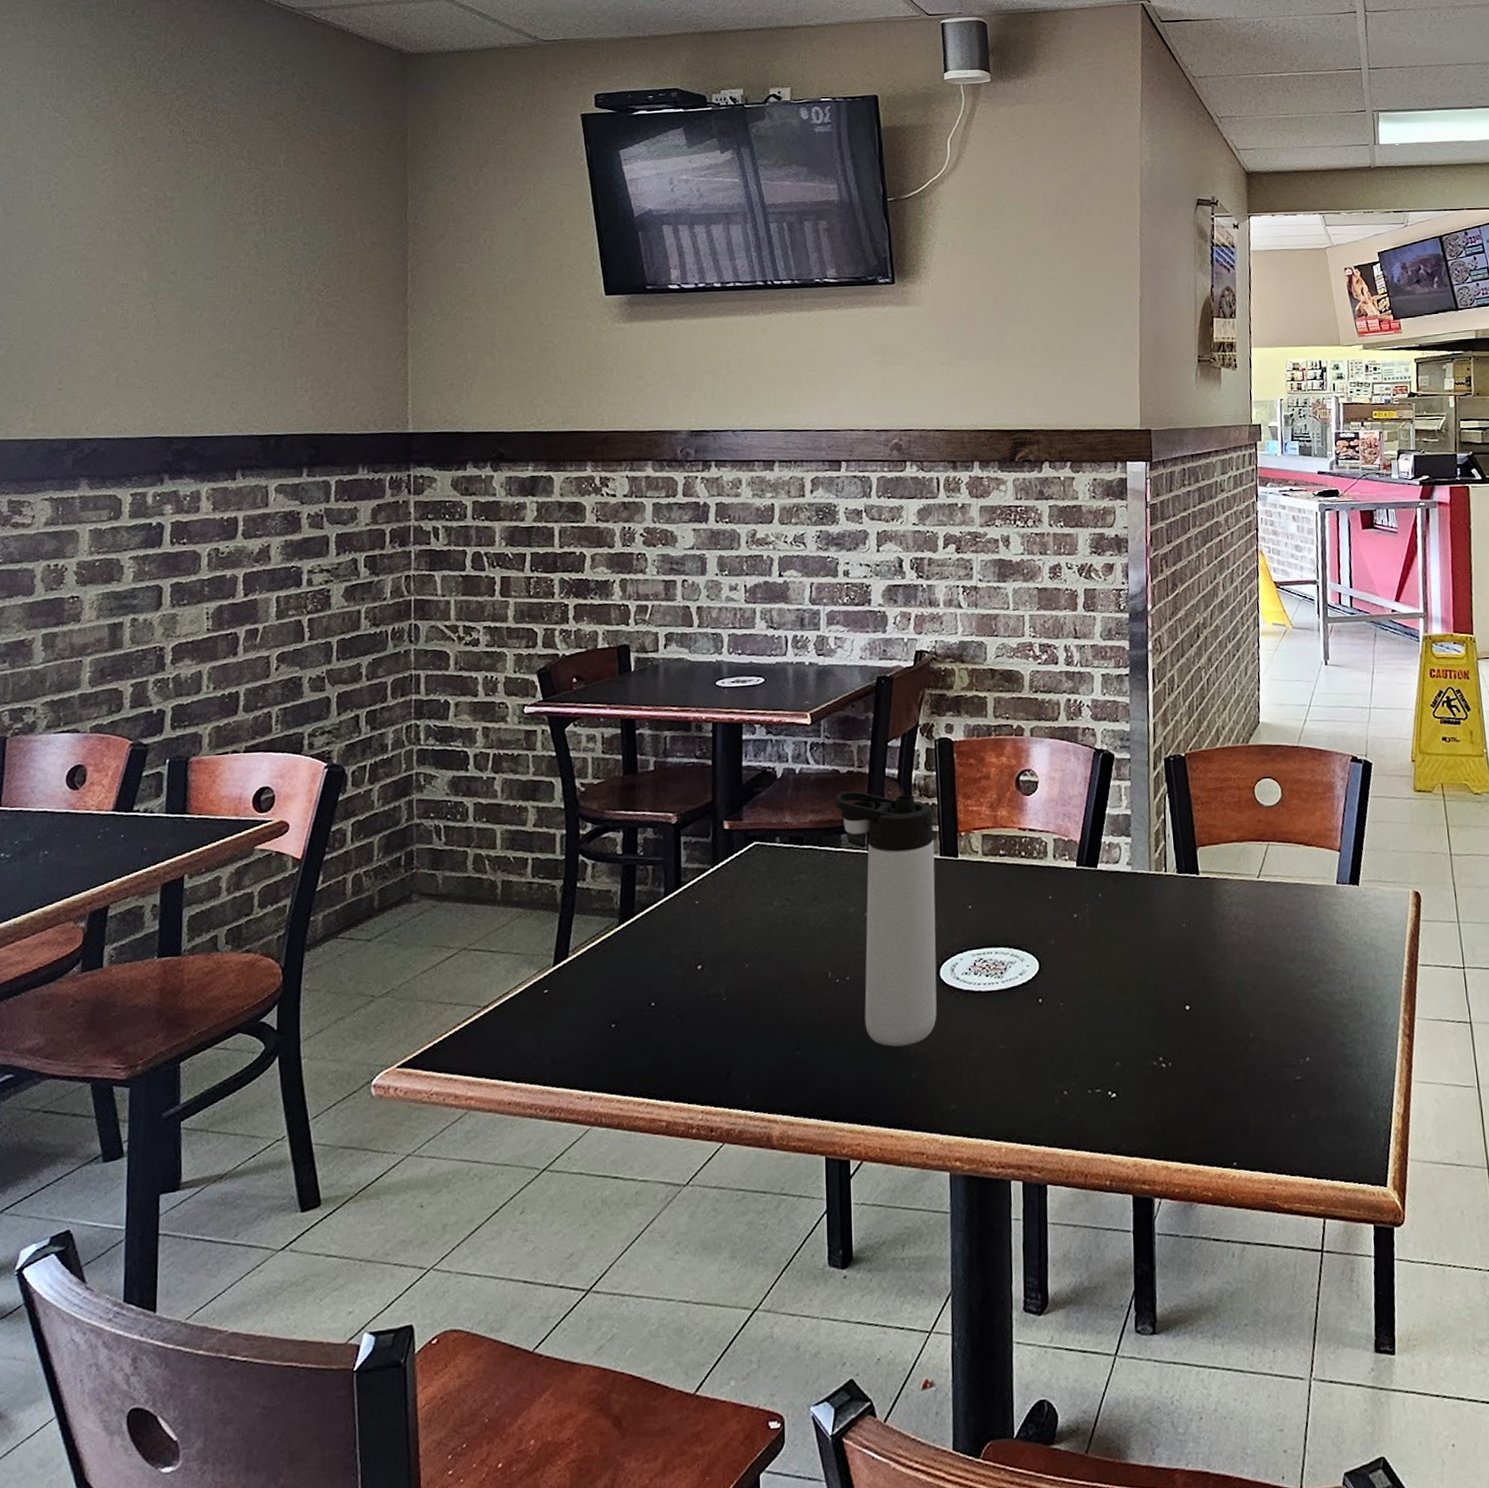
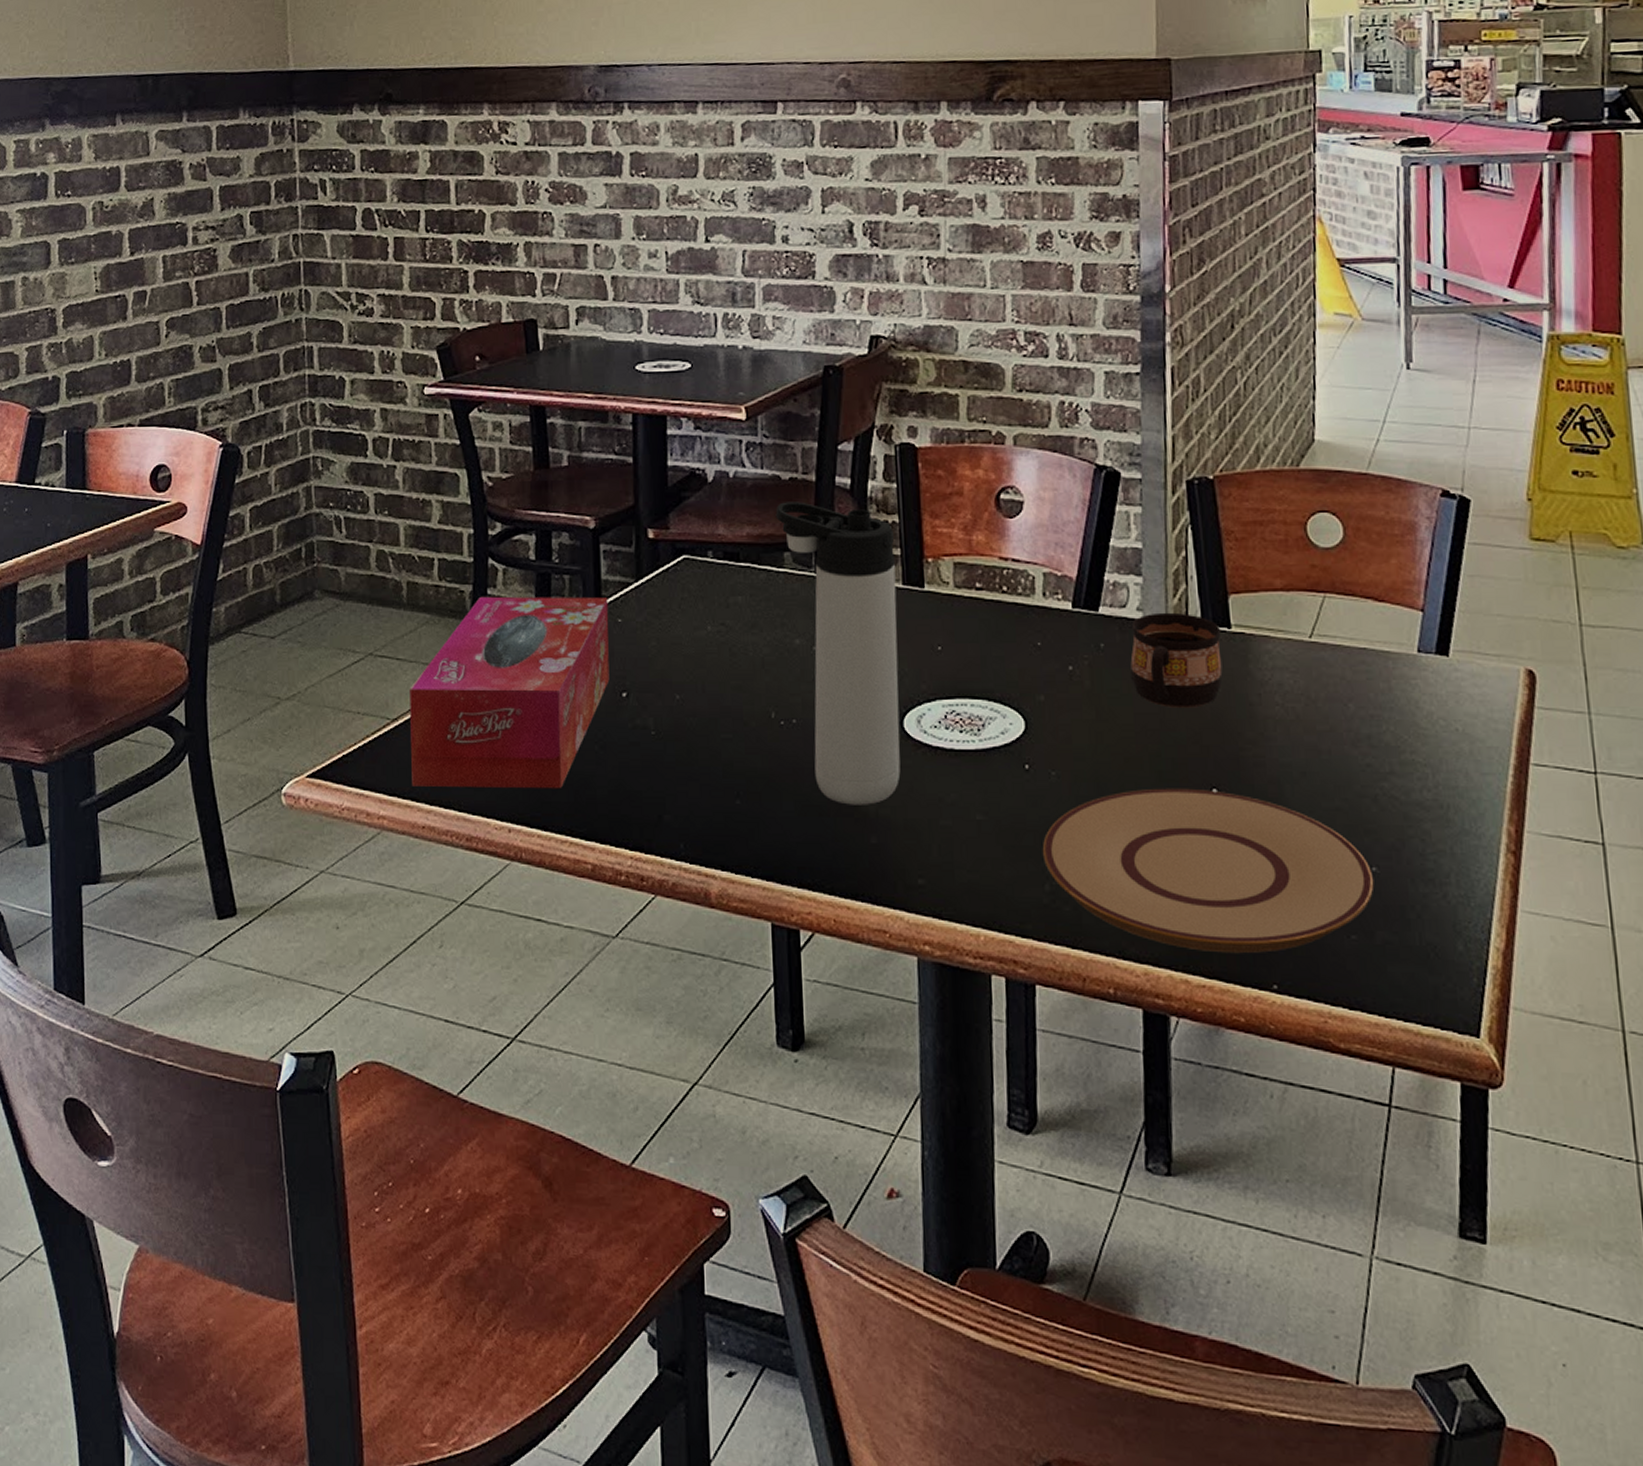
tissue box: none [500,883,687,1067] -> present [410,596,610,788]
plate: none [1052,1007,1308,1141] -> present [1042,788,1375,954]
cup: none [1122,864,1193,942] -> present [1130,612,1223,708]

